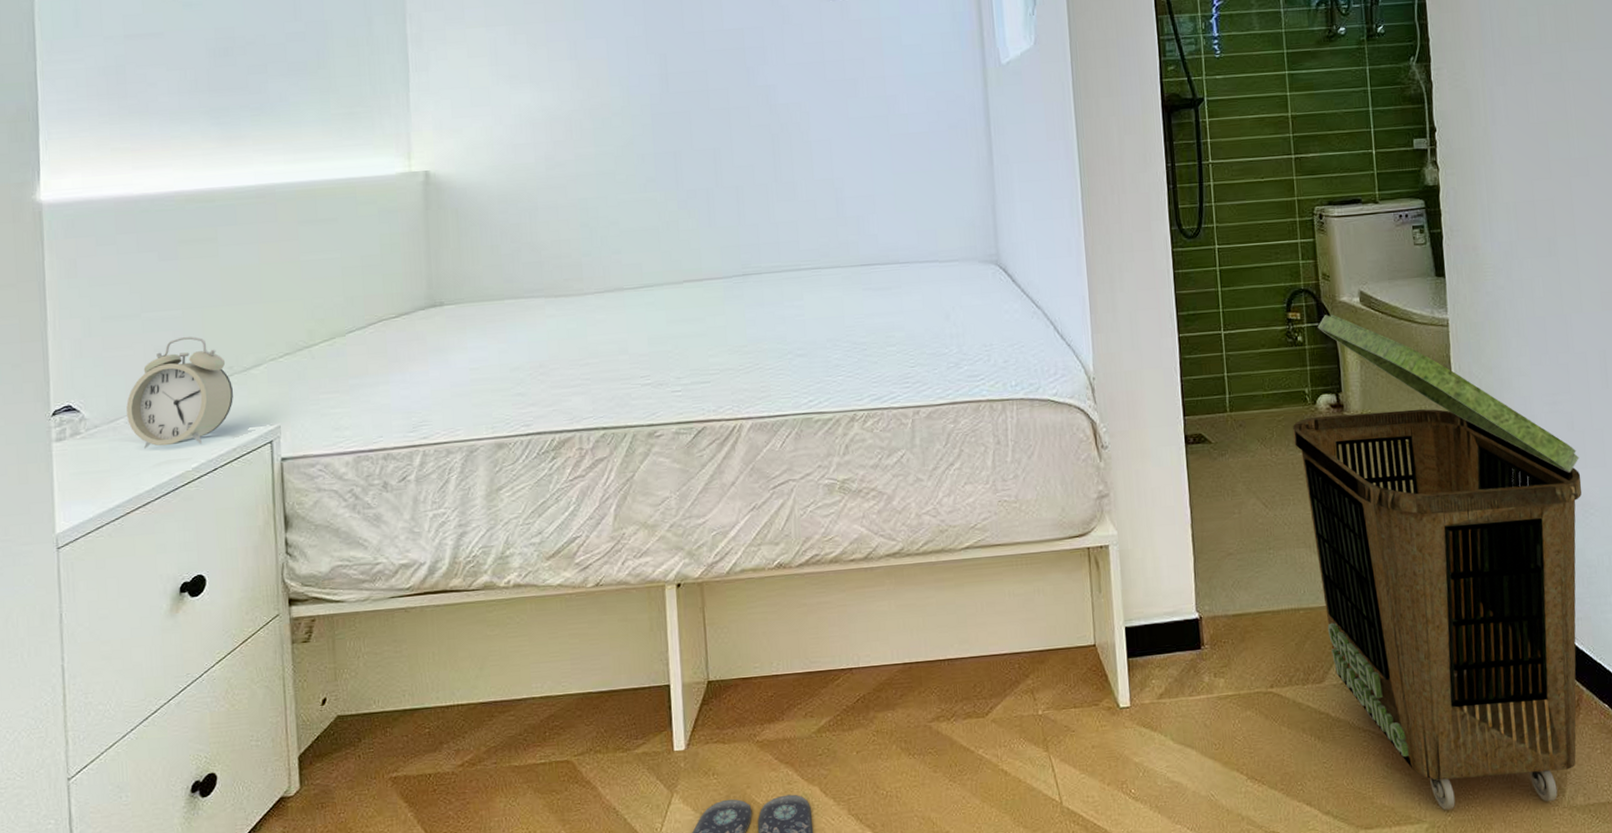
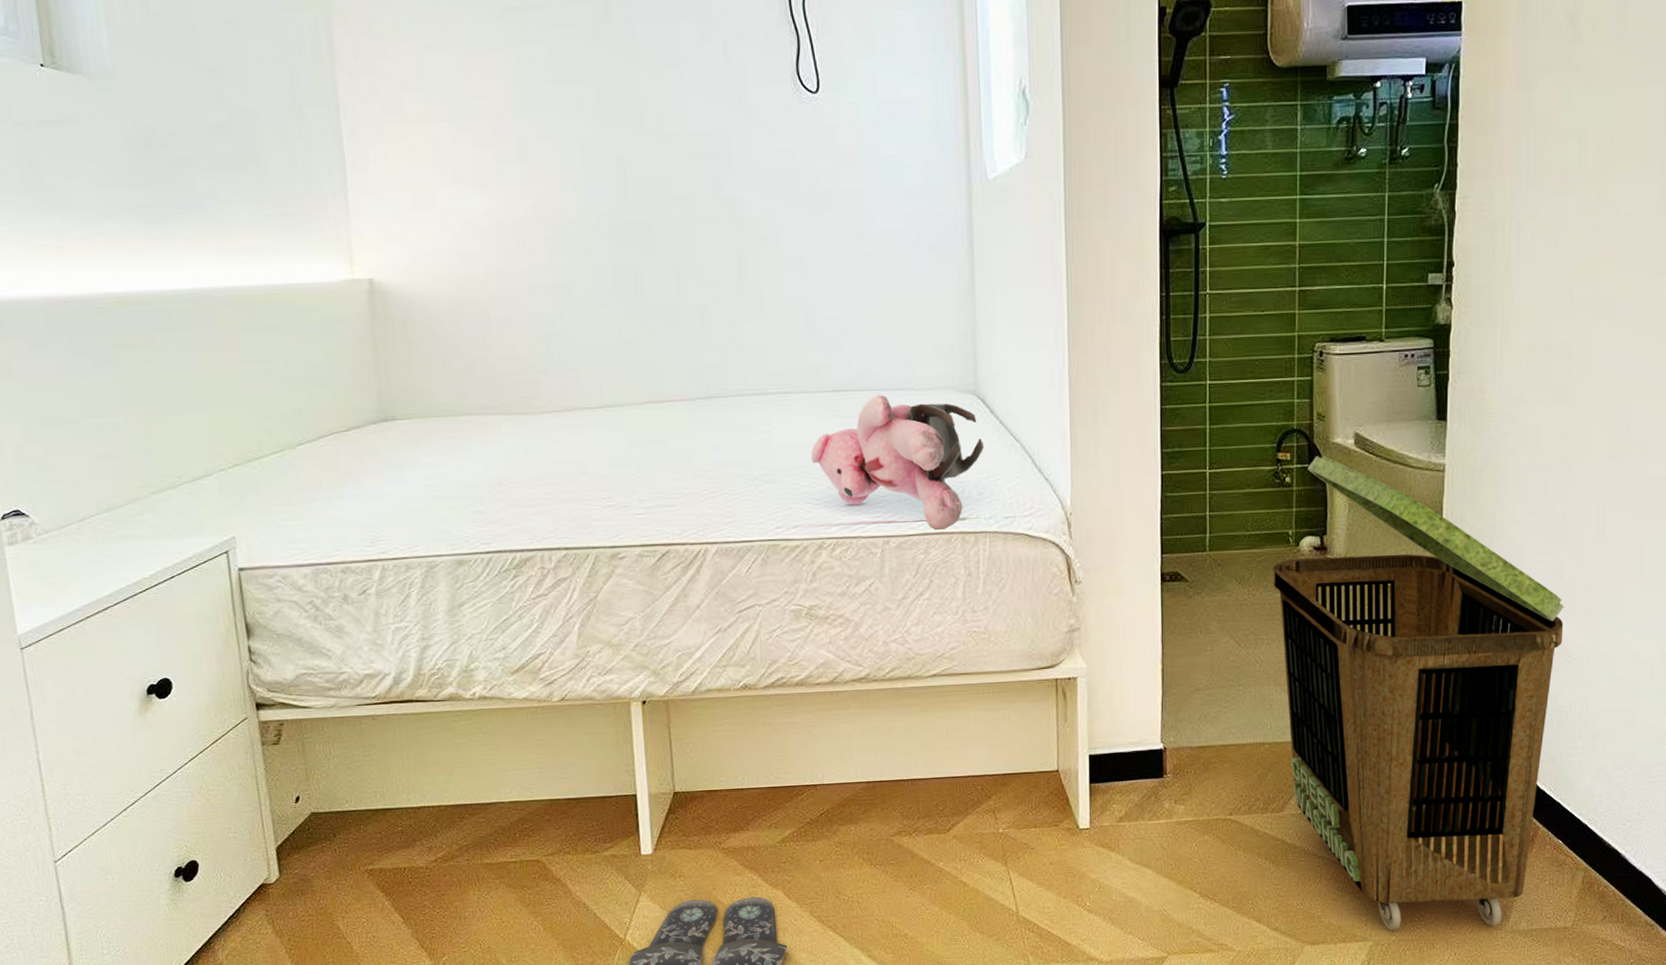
alarm clock: present [126,336,233,449] -> none [76,444,185,555]
stuffed bear: none [841,267,1008,400] -> present [810,394,985,531]

